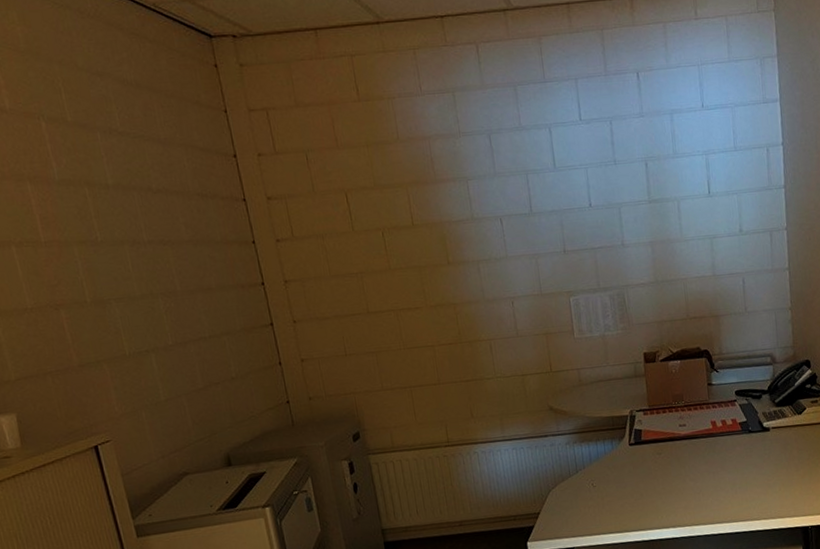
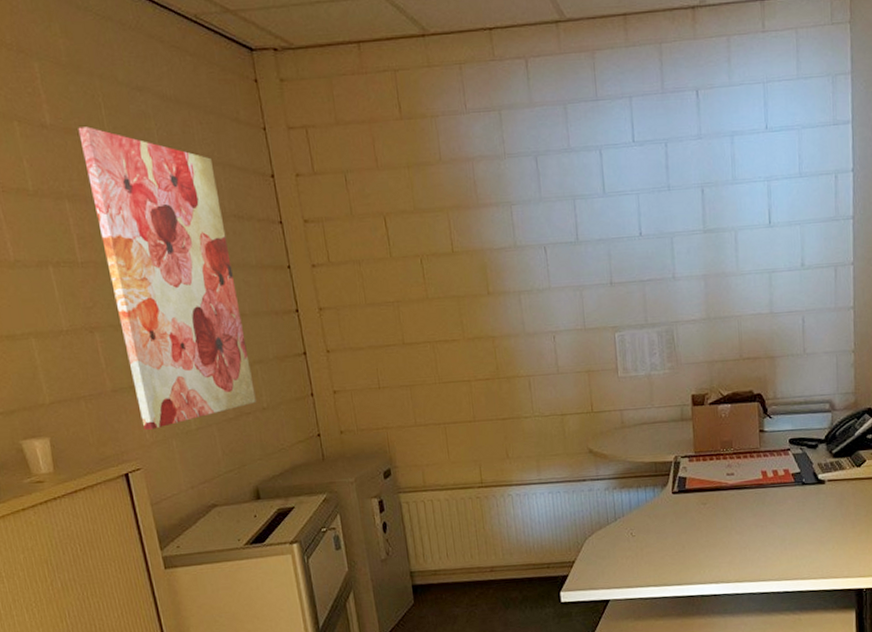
wall art: none [38,111,225,403] -> present [78,126,257,430]

